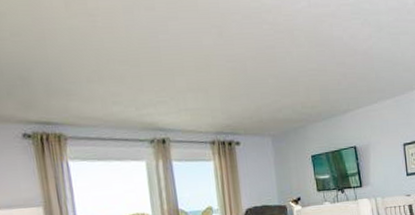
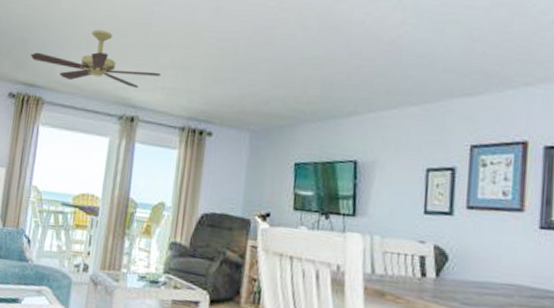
ceiling fan: none [36,61,181,113] -> present [30,29,161,88]

